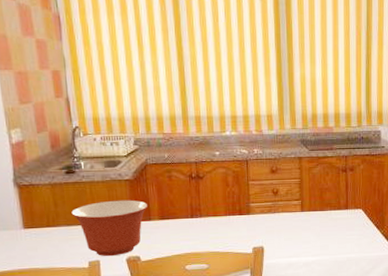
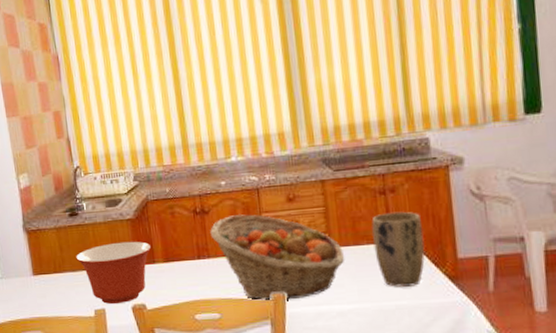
fruit basket: none [203,181,313,254] -> present [210,214,345,301]
plant pot: none [335,186,371,244] -> present [371,211,425,287]

